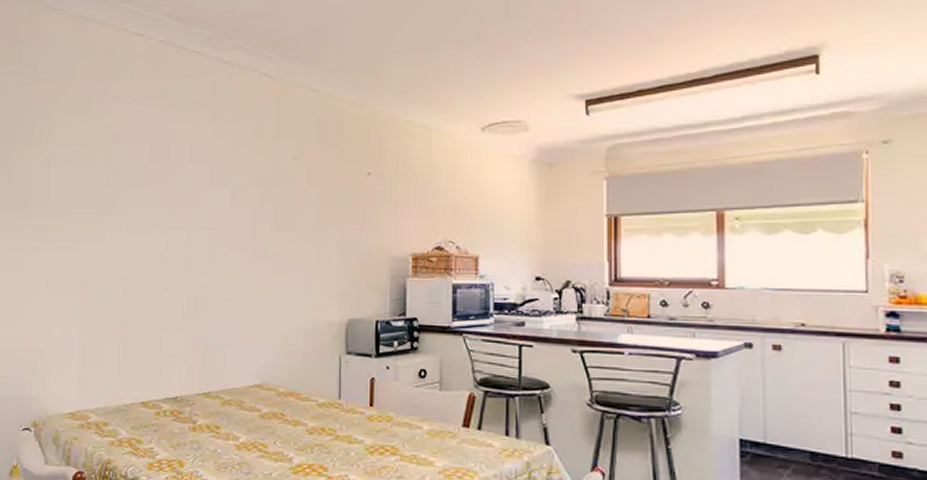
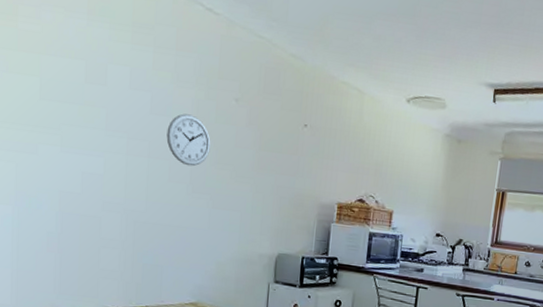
wall clock: none [226,180,270,233] -> present [166,113,211,167]

